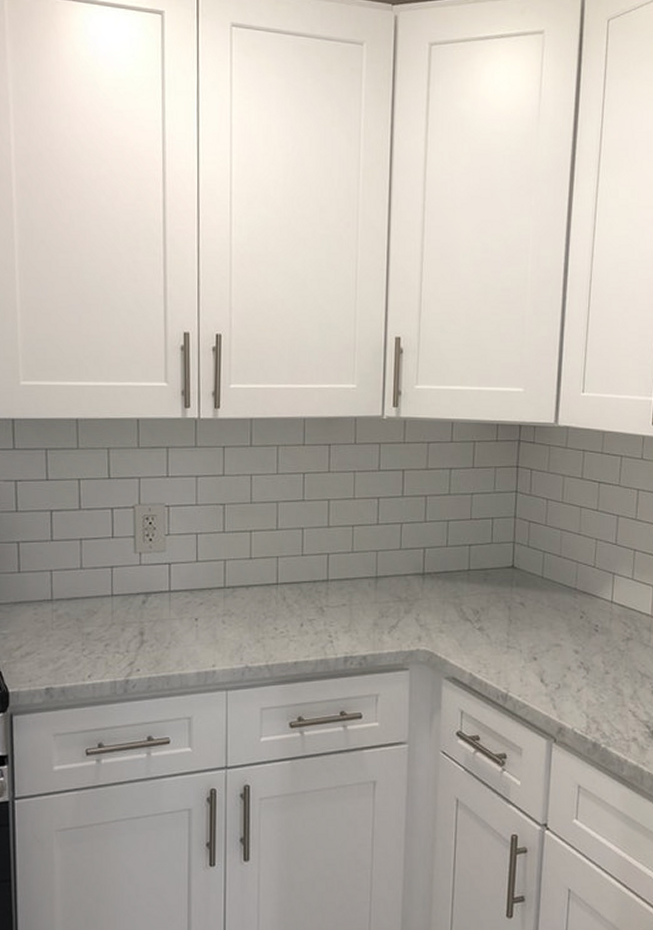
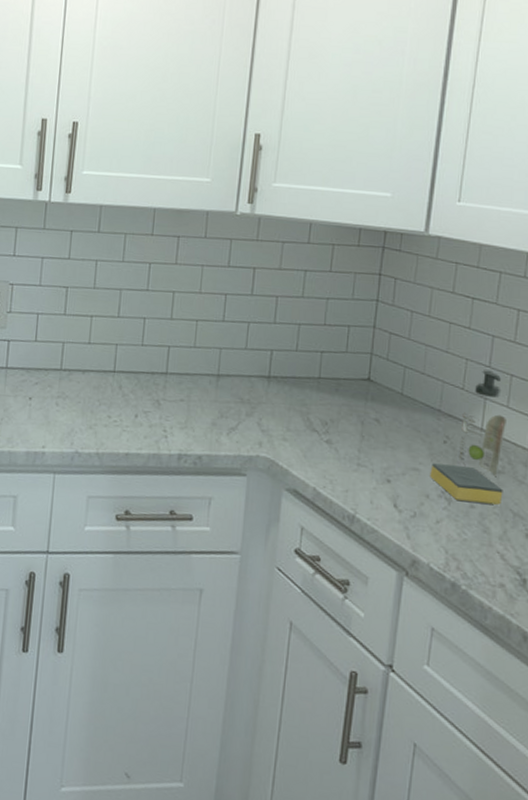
sponge: none [570,638,632,668] -> present [430,463,503,505]
soap dispenser: none [594,548,632,644] -> present [459,370,506,478]

